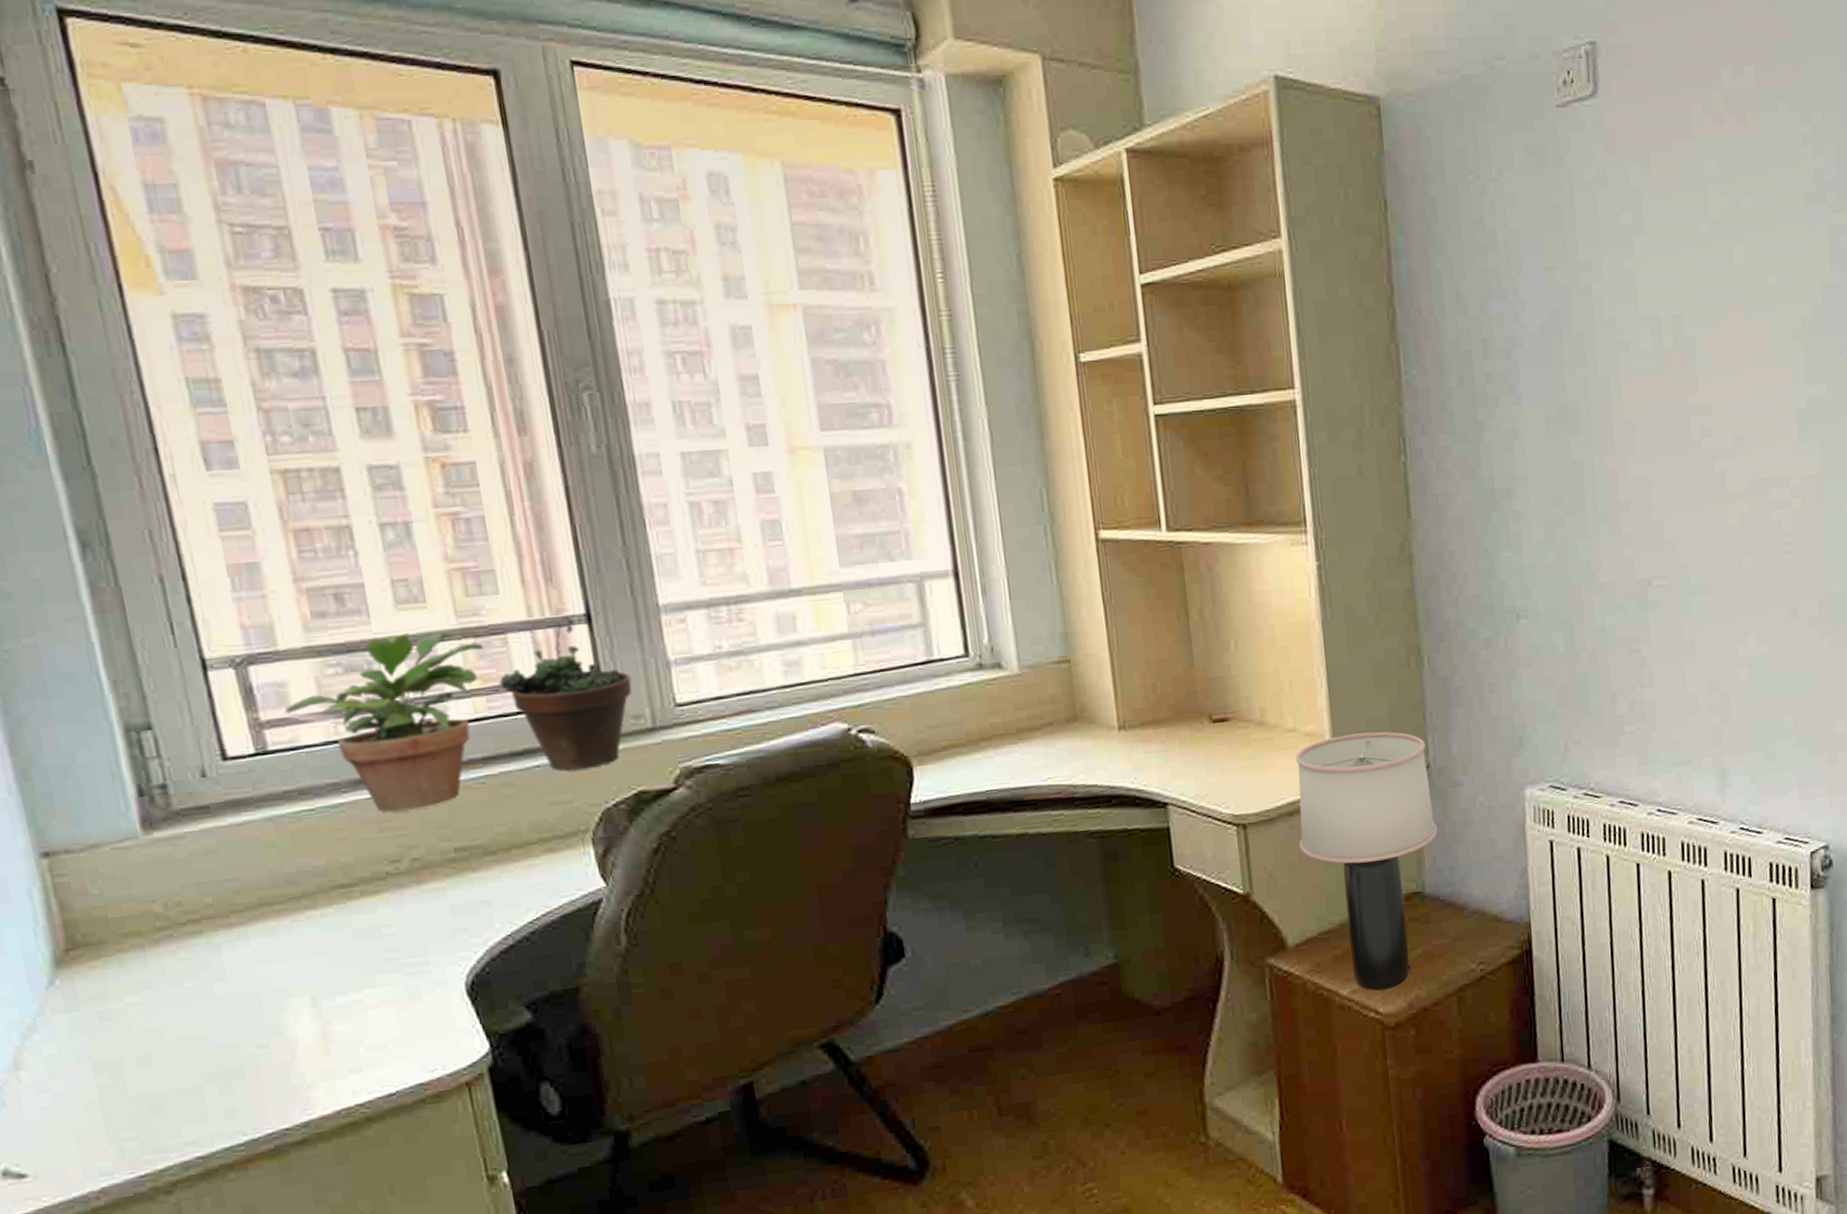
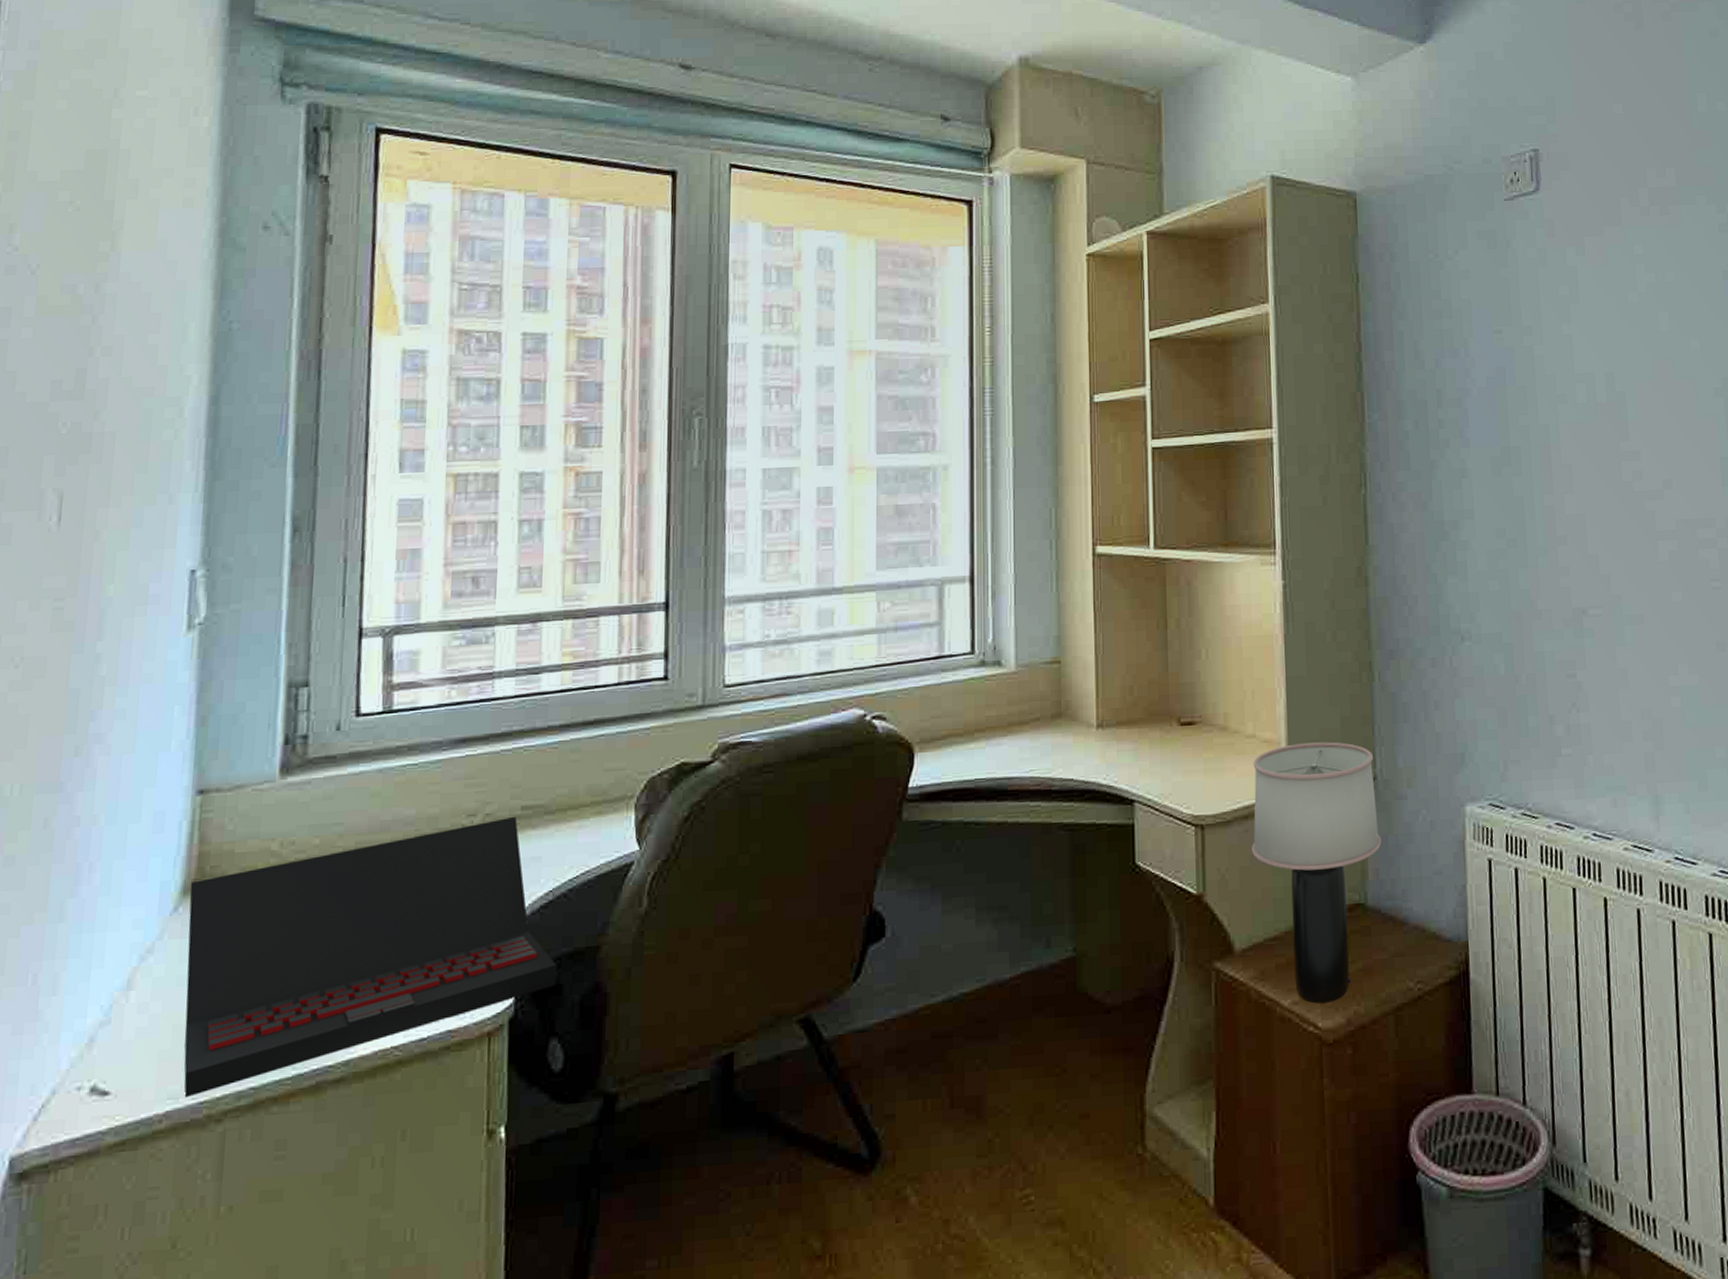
laptop: none [61,859,537,1174] -> present [184,816,558,1099]
potted plant: present [284,632,483,812] -> none [413,613,579,770]
succulent plant: present [499,616,632,771] -> none [586,604,692,741]

